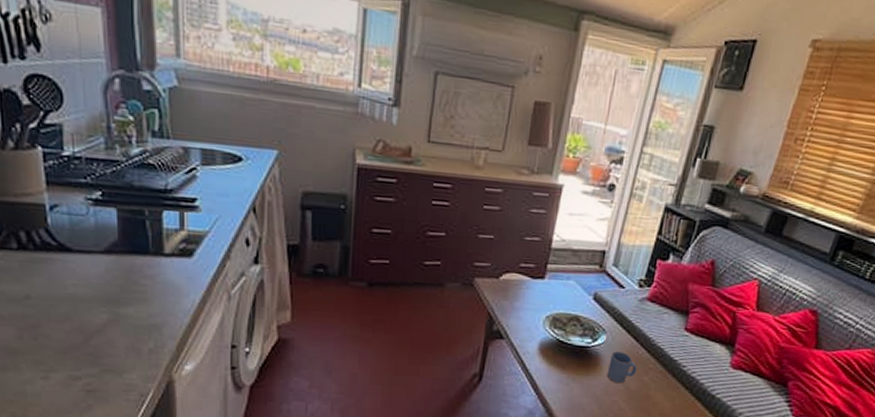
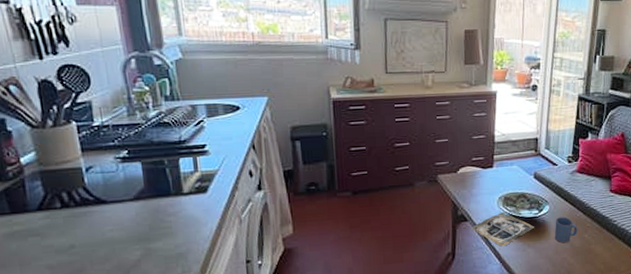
magazine: none [506,334,585,376] -> present [470,211,535,247]

